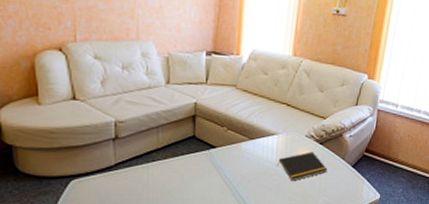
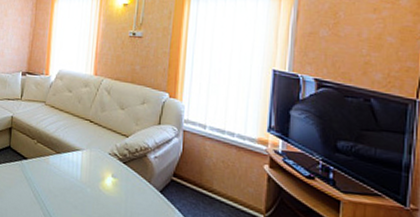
notepad: present [277,152,328,182] -> none [82,171,133,202]

